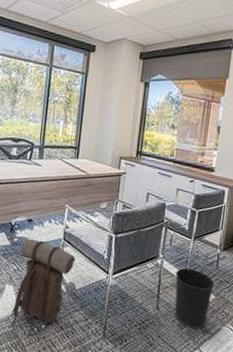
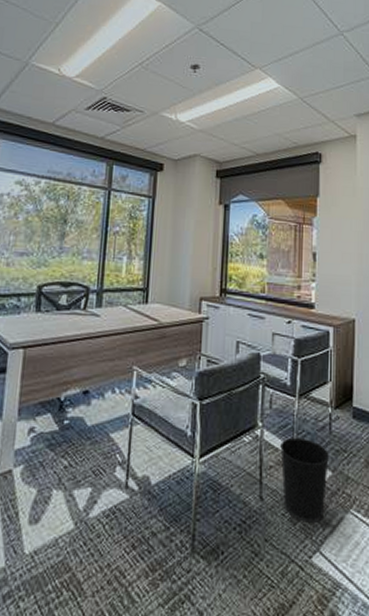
backpack: present [11,238,76,337] -> none [60,418,150,567]

